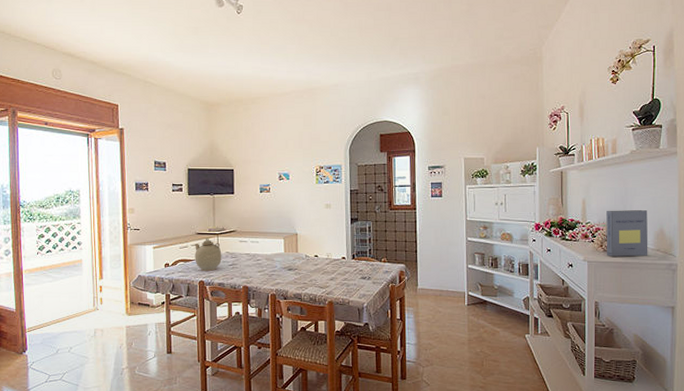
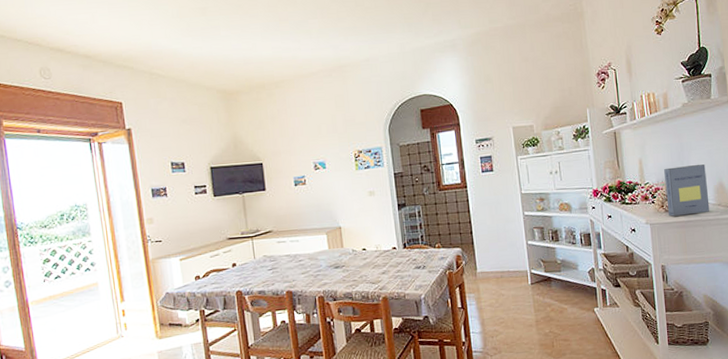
teapot: present [194,237,222,271] -> none [226,242,260,280]

